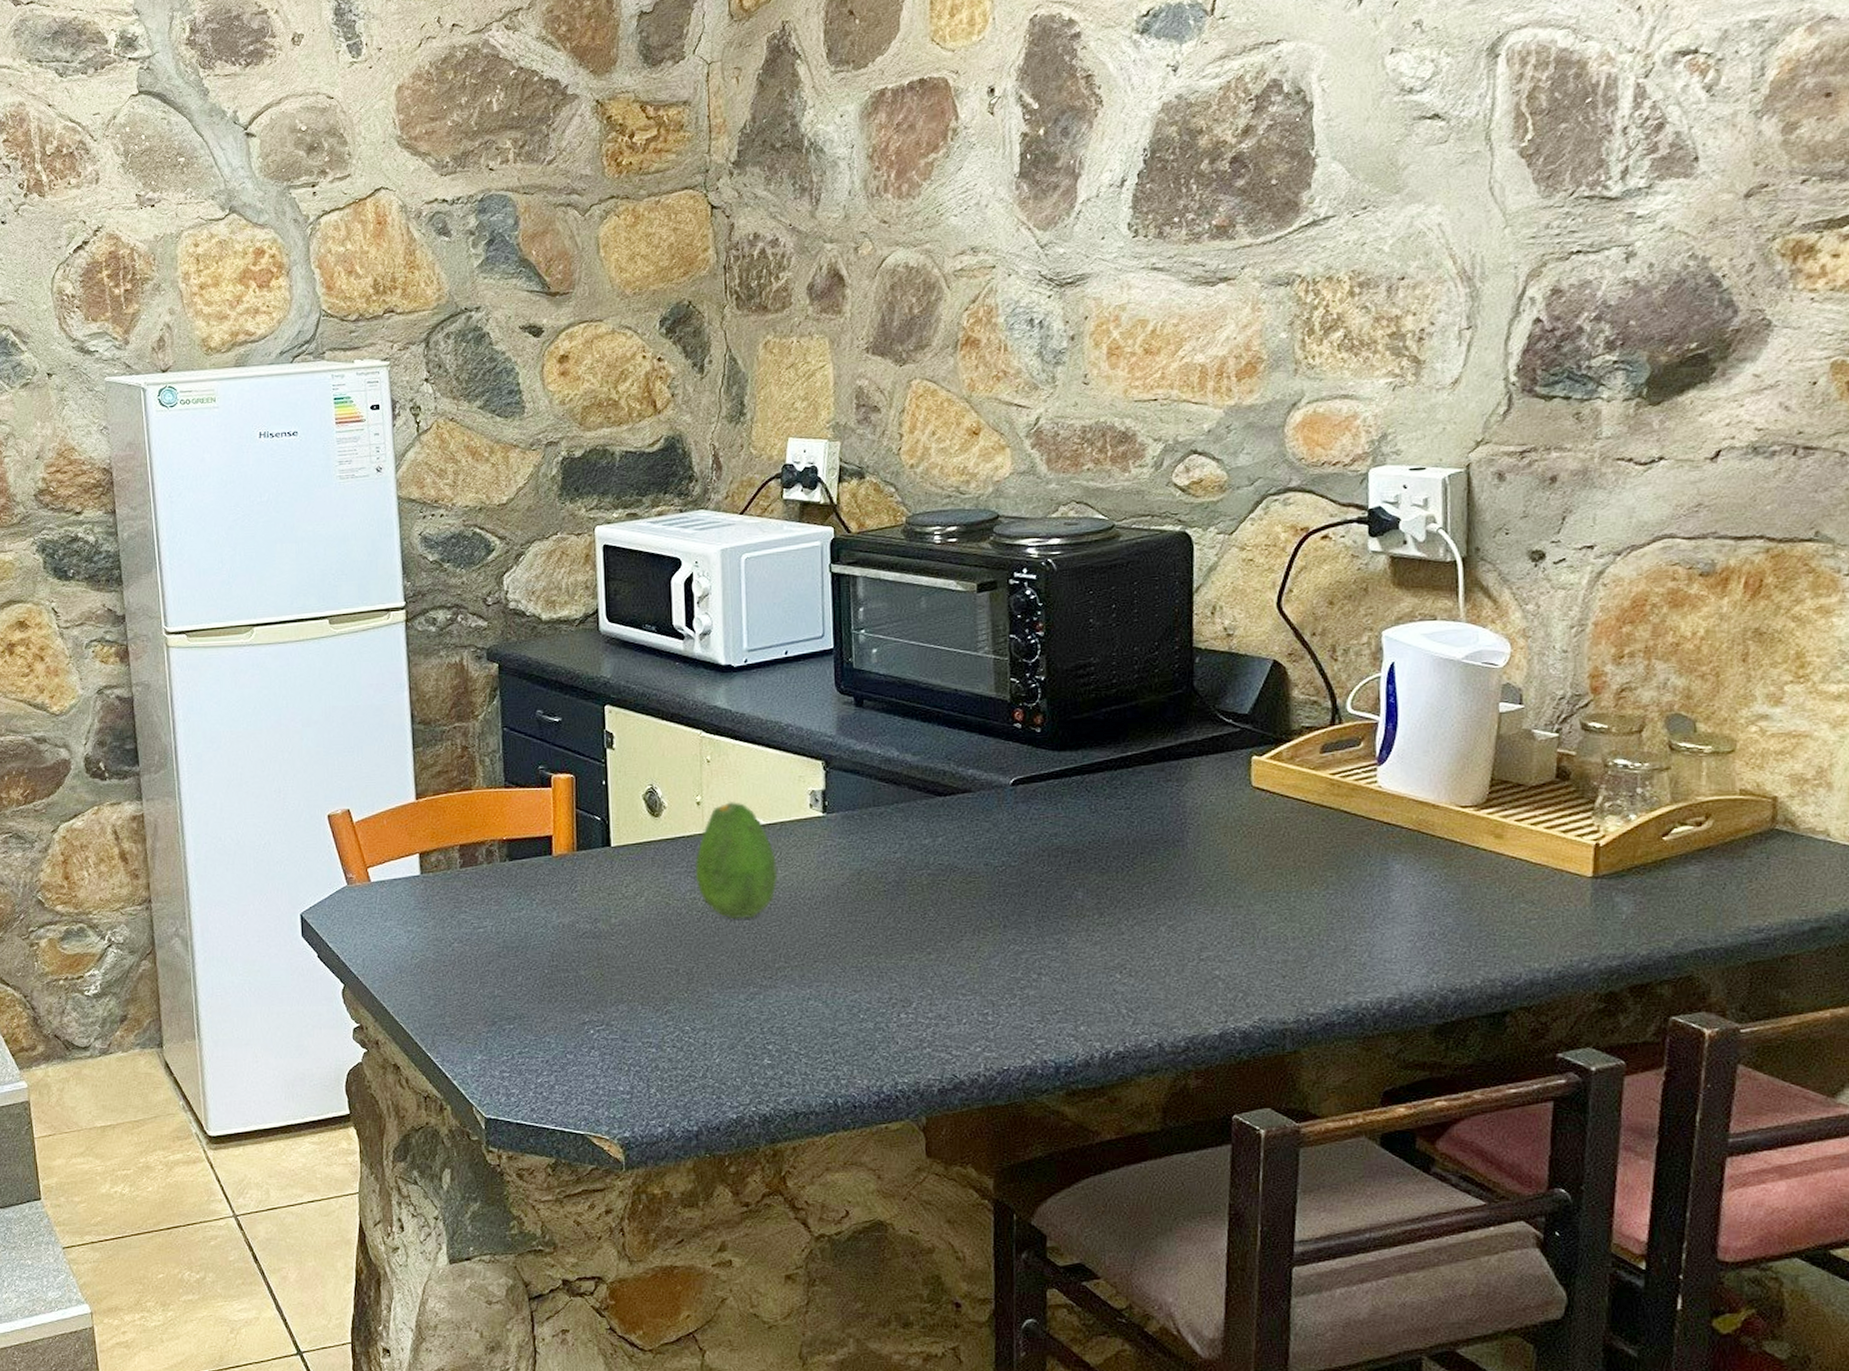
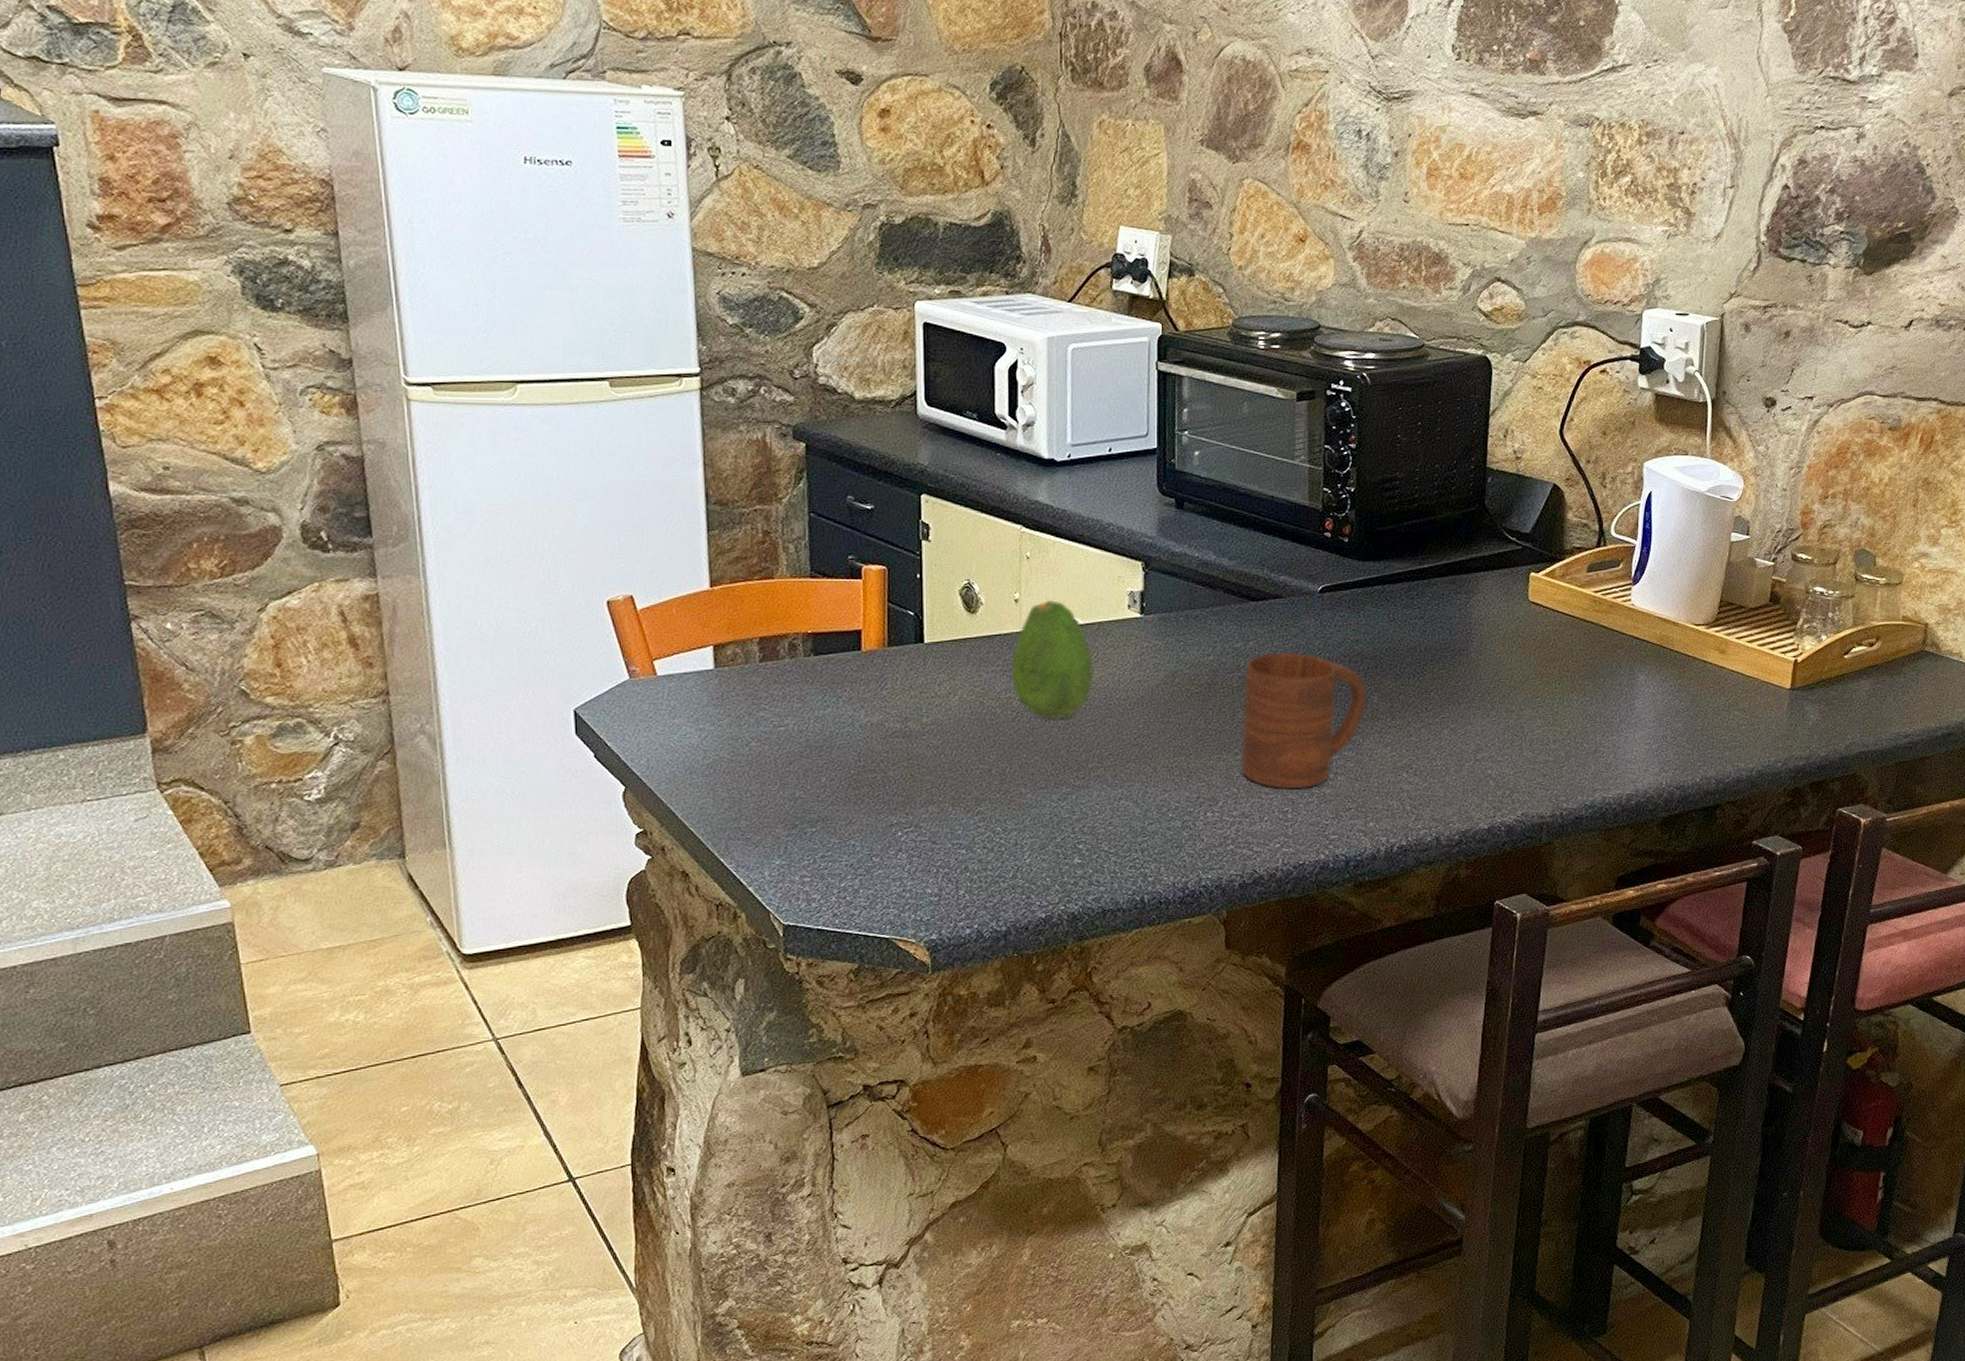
cup: none [934,848,1070,990] -> present [1240,652,1366,789]

